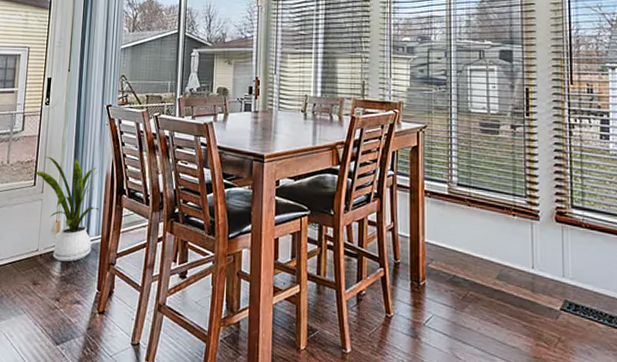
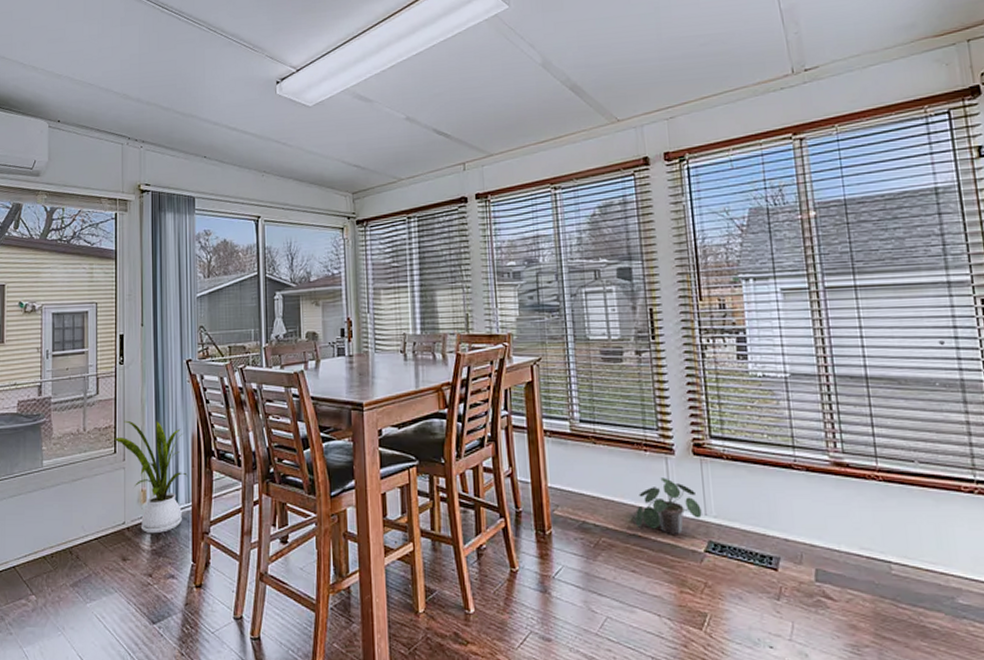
potted plant: none [500,240,560,292] -> present [634,478,702,534]

